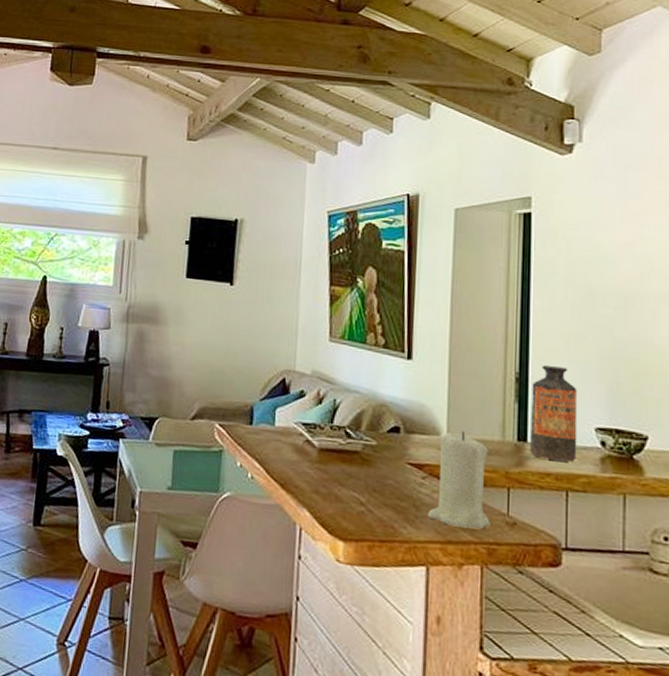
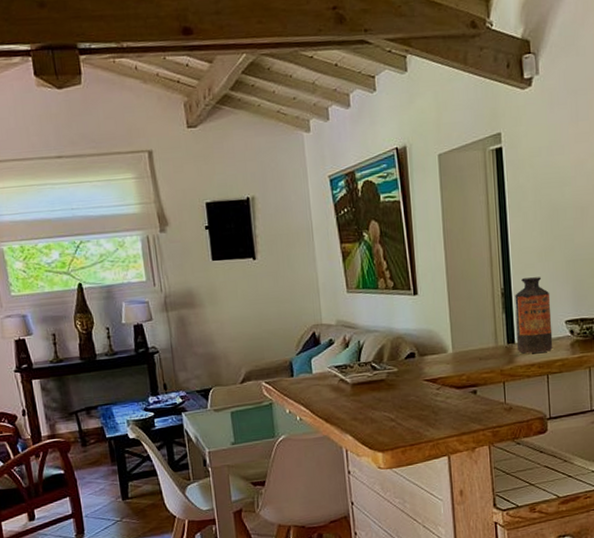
candle: present [427,431,491,530] -> none [444,345,493,421]

